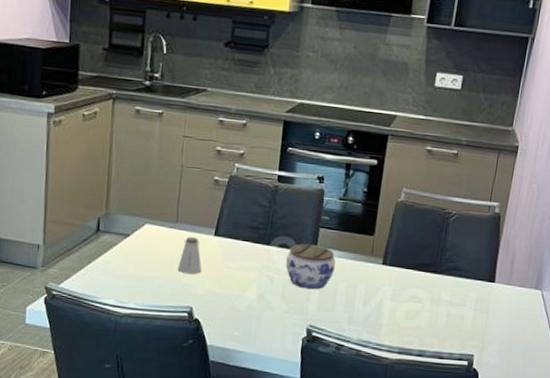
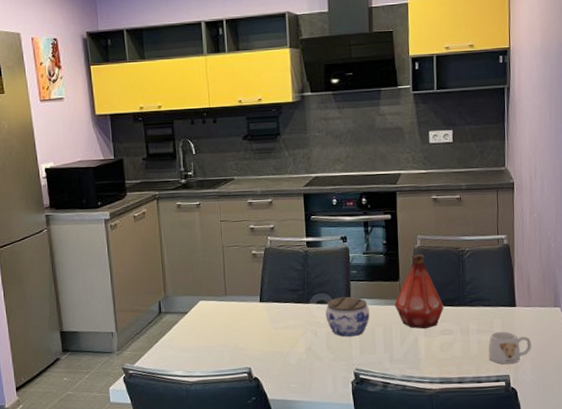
saltshaker: present [177,236,202,274] -> none [232,306,254,339]
bottle: none [364,209,418,293] -> present [394,255,444,329]
mug: none [455,306,504,344] -> present [488,331,532,365]

